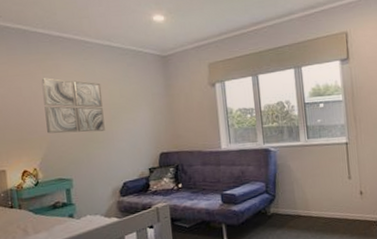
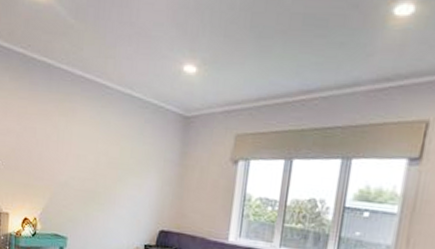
wall art: present [41,78,105,134] -> none [53,121,114,192]

